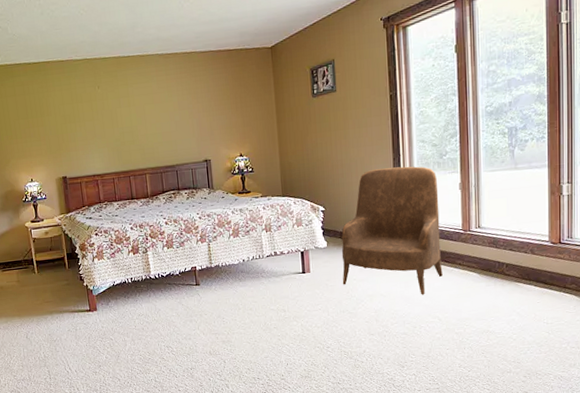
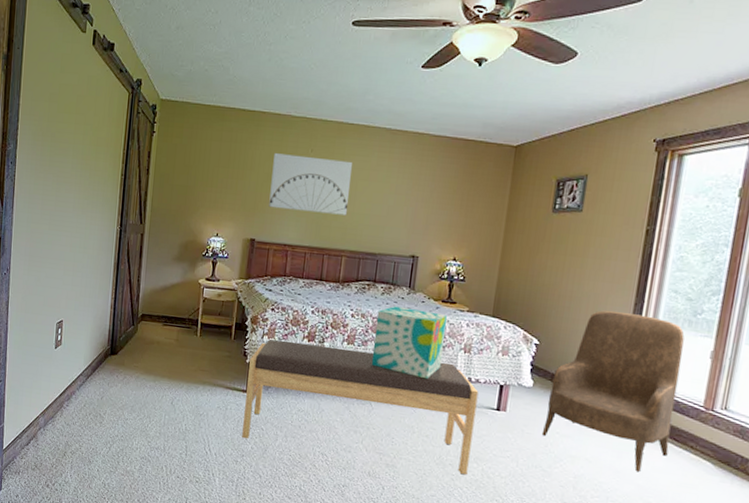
wall art: none [66,89,142,146] -> present [269,153,353,215]
bench: none [87,243,290,352] -> present [242,339,479,475]
decorative box: none [186,204,250,262] -> present [371,306,448,380]

